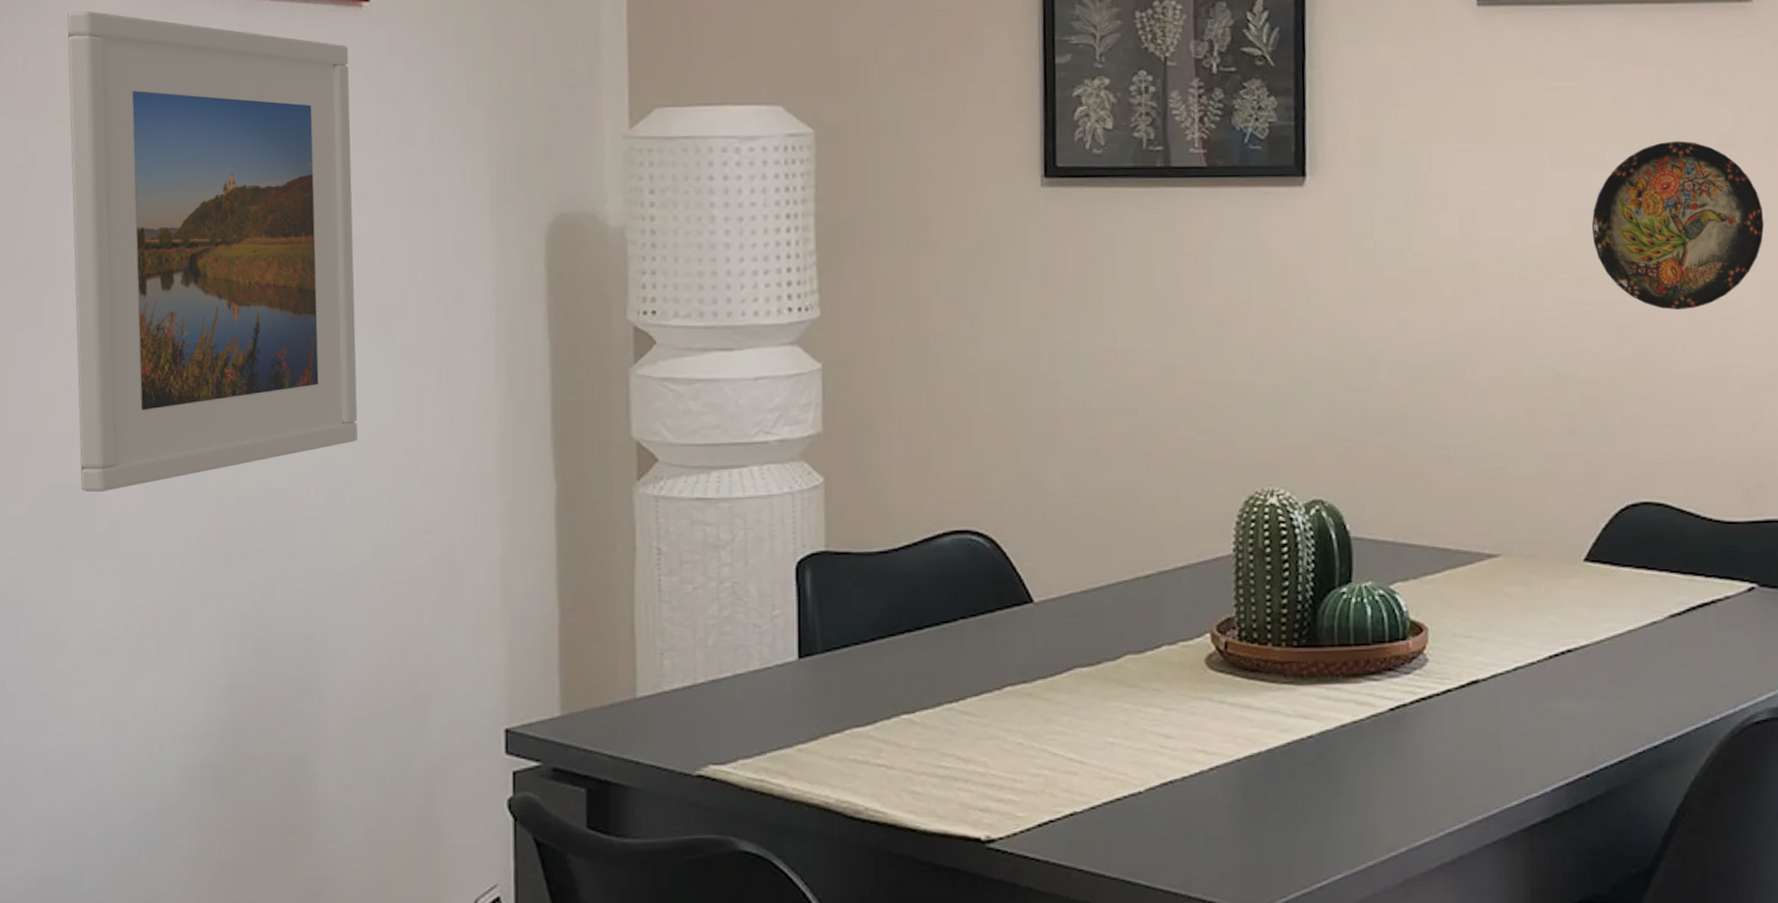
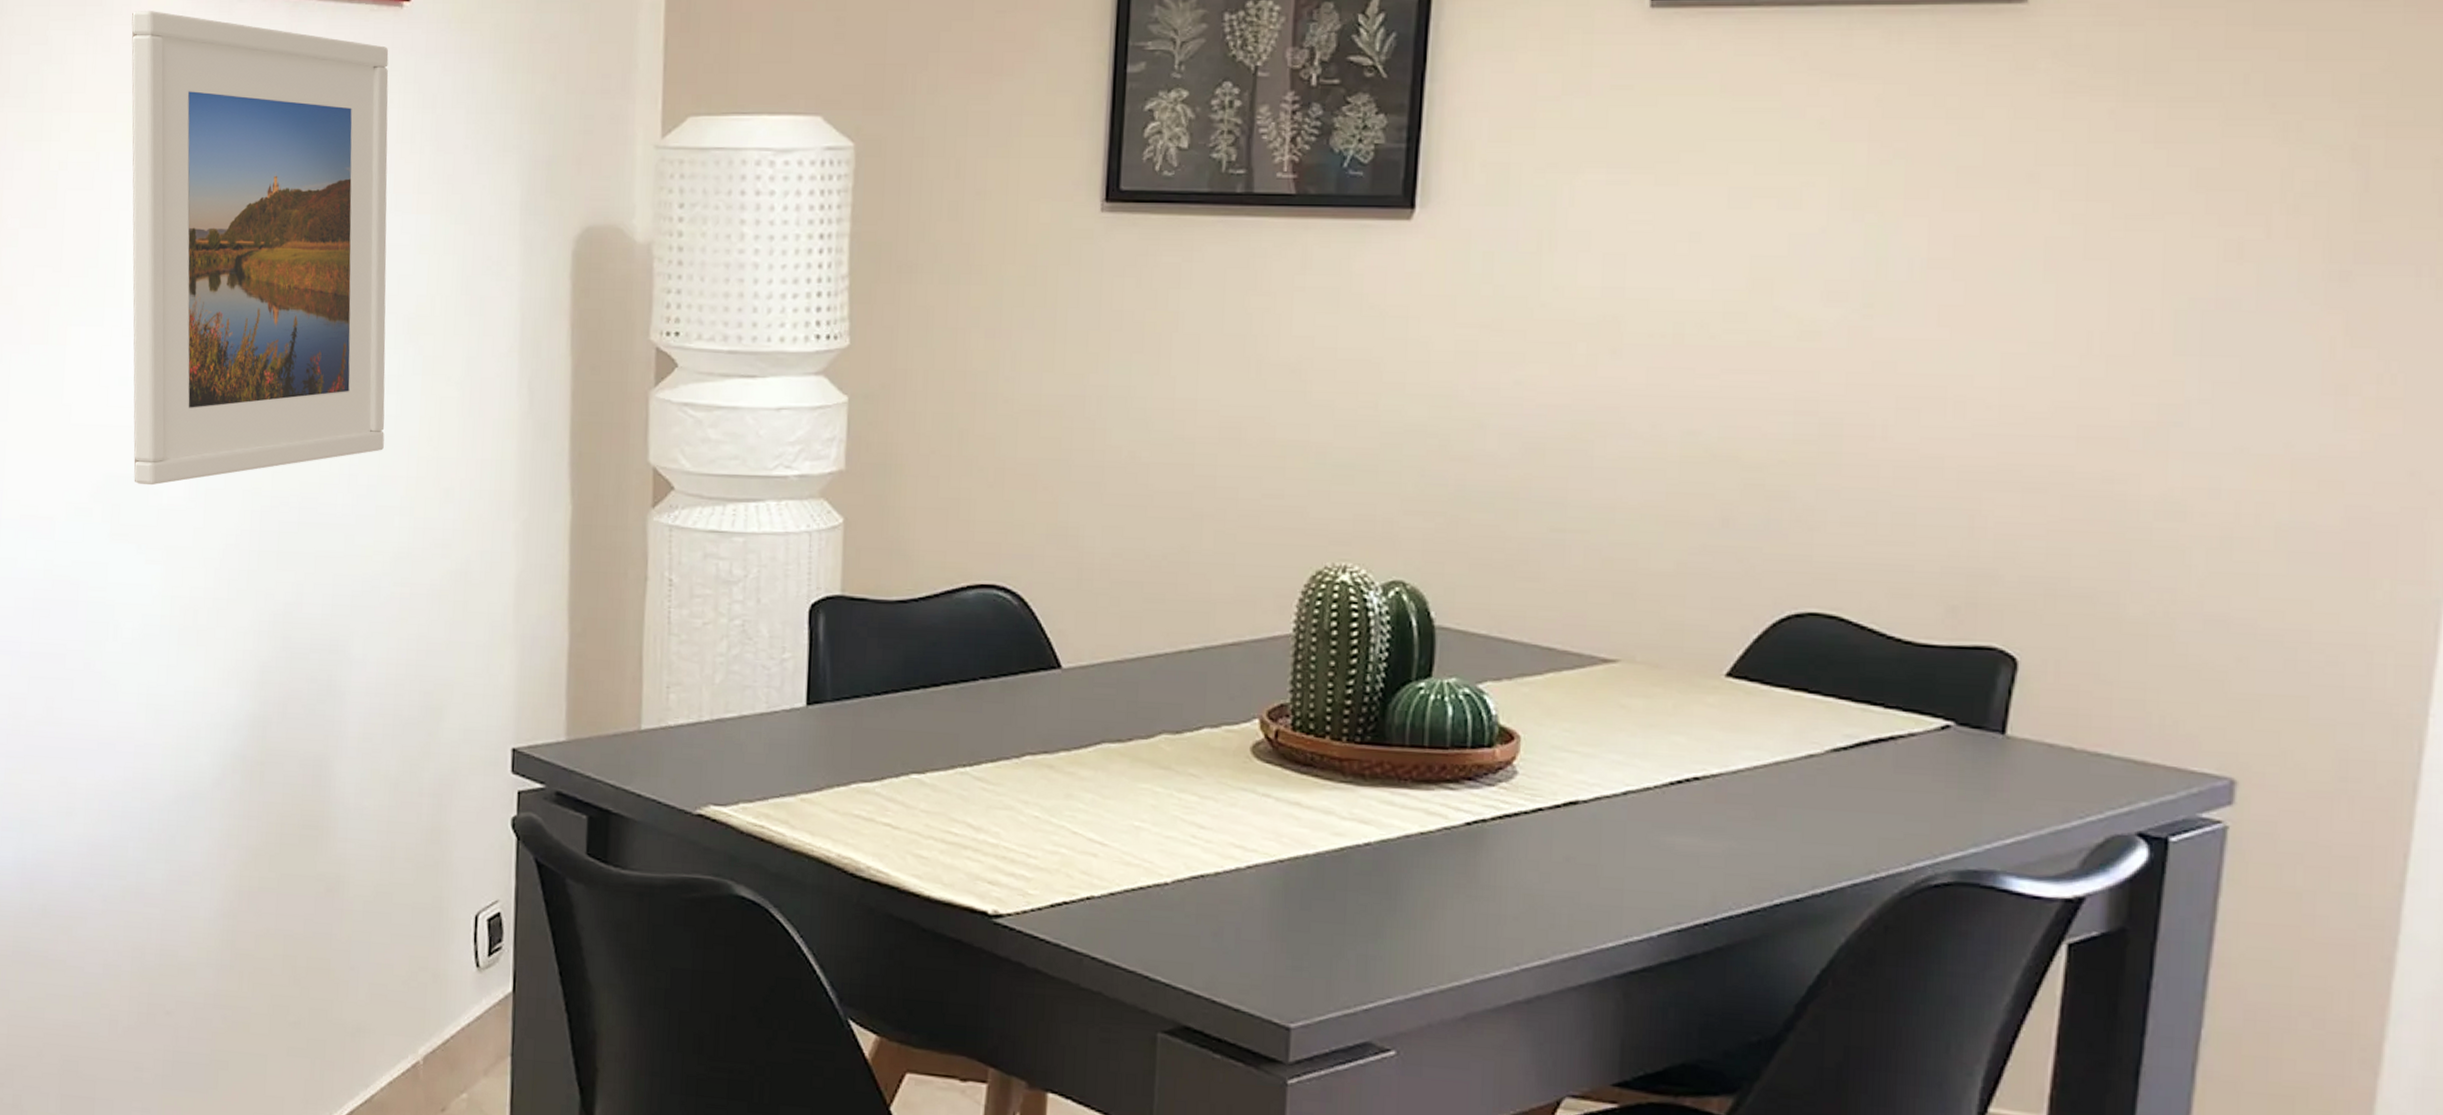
decorative plate: present [1591,141,1764,310] -> none [1775,177,2014,385]

